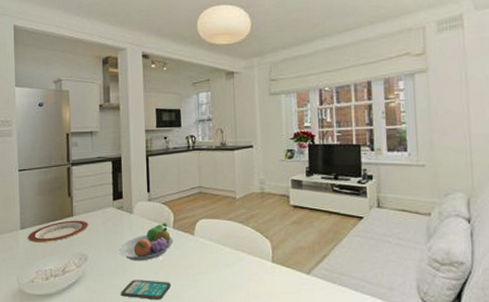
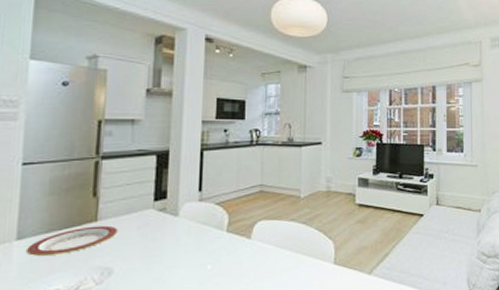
fruit bowl: present [119,223,173,261] -> none [157,226,226,272]

